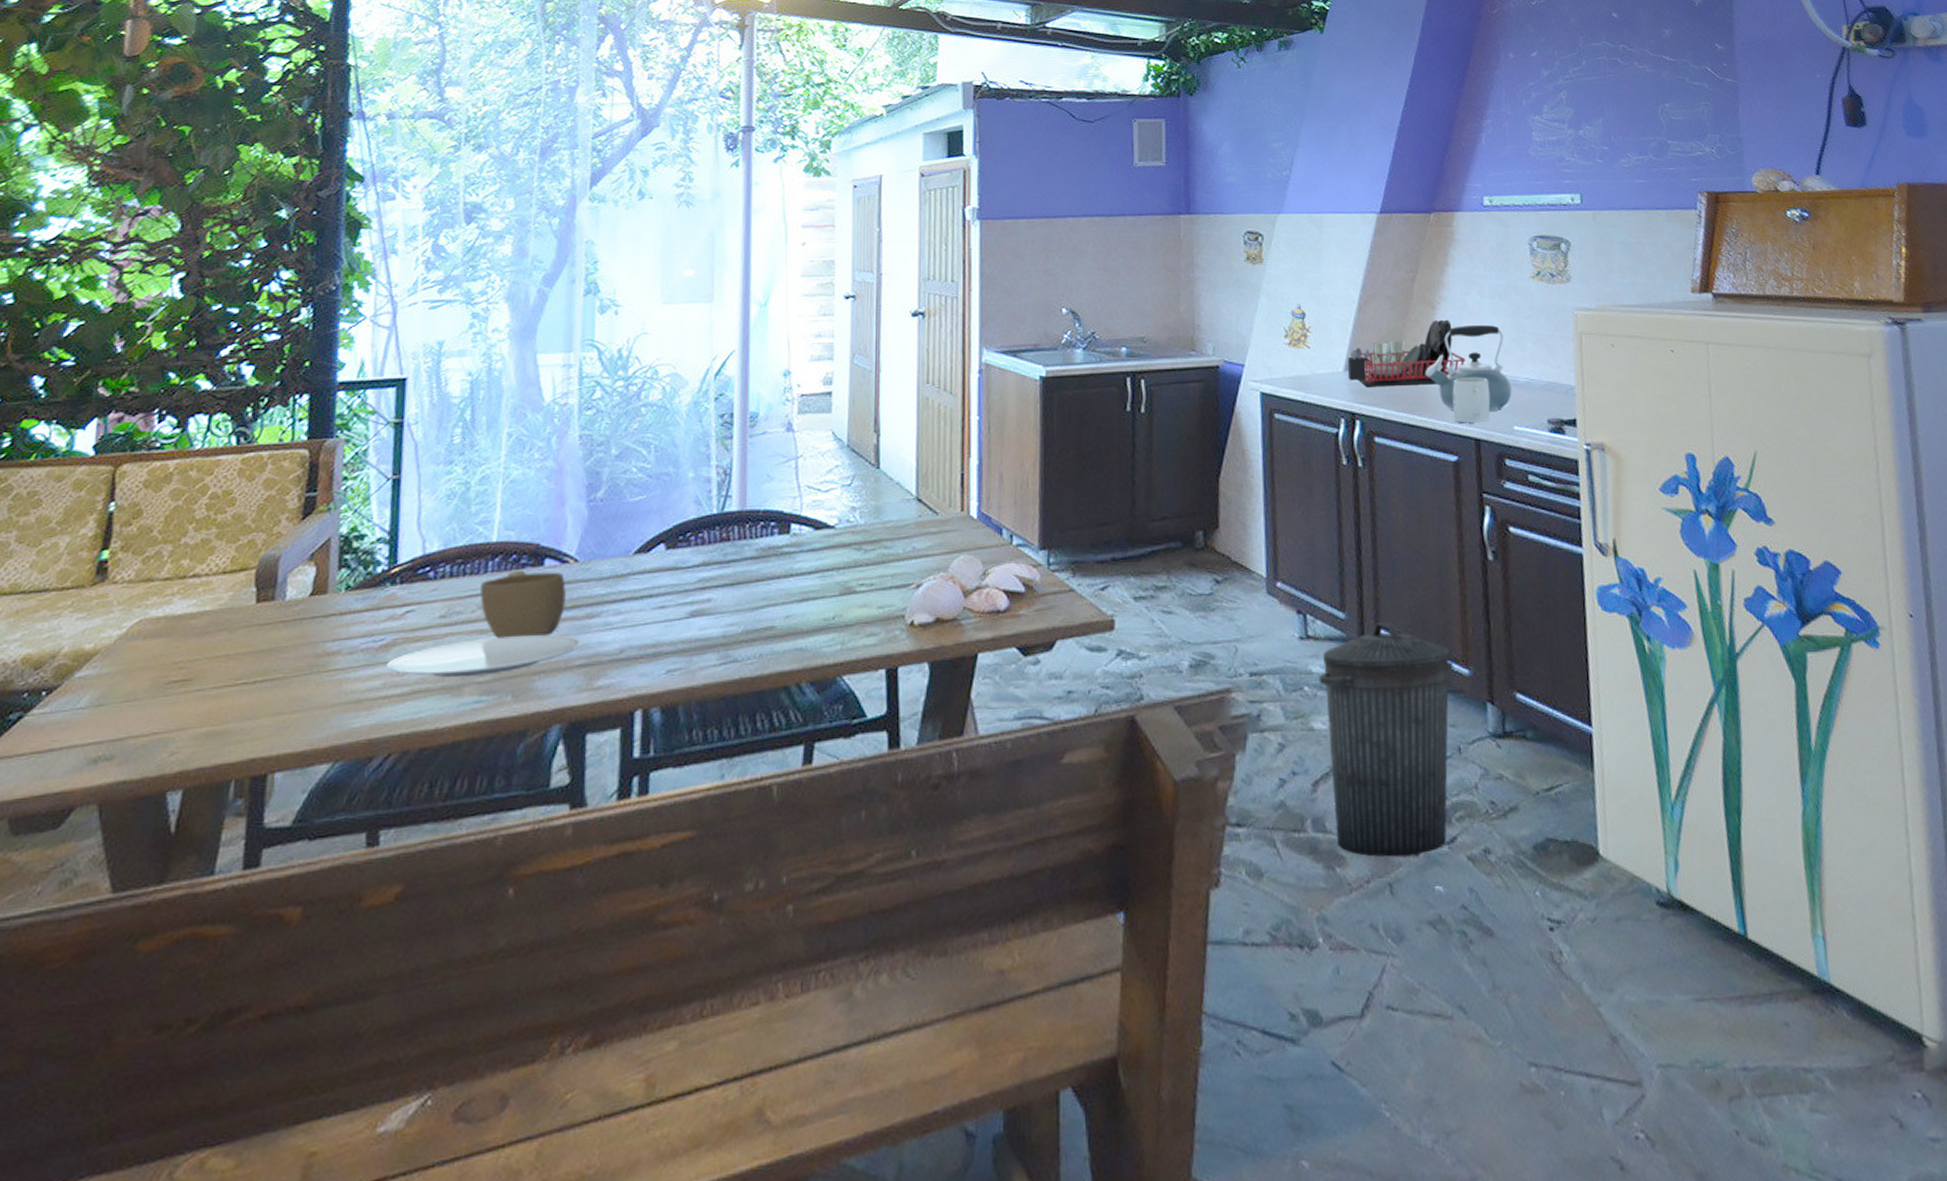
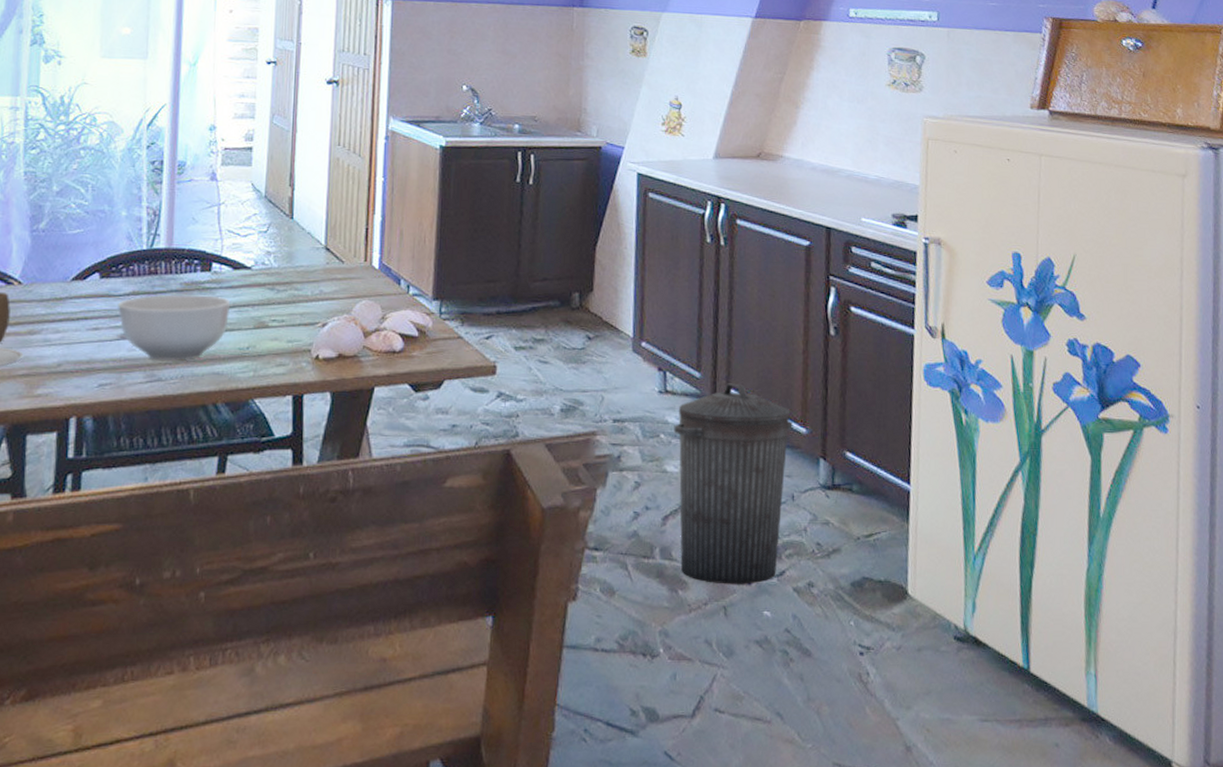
bowl: none [686,561,813,638] -> present [118,294,231,360]
dish rack: present [1347,319,1465,387] -> none [716,118,823,176]
kettle: present [1425,325,1512,412] -> none [786,125,863,204]
mug: present [1452,377,1491,423] -> none [808,171,843,213]

